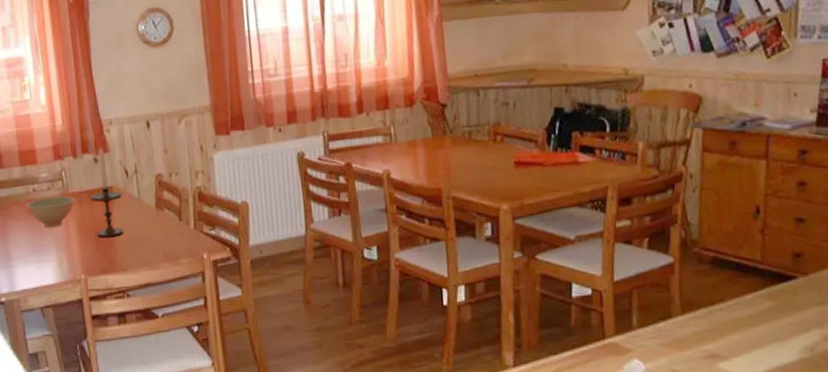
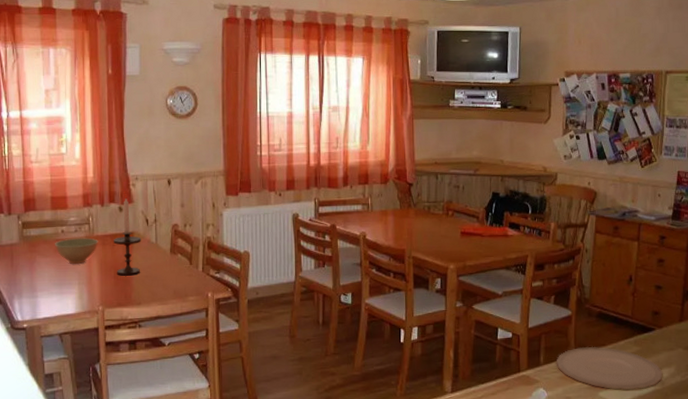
plate: none [654,302,812,360] -> present [556,346,663,390]

